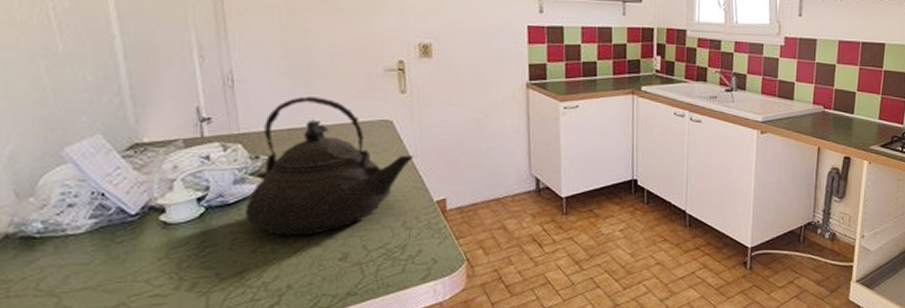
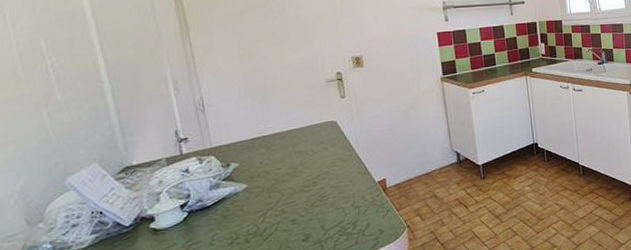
teakettle: present [245,96,414,237] -> none [221,109,356,228]

